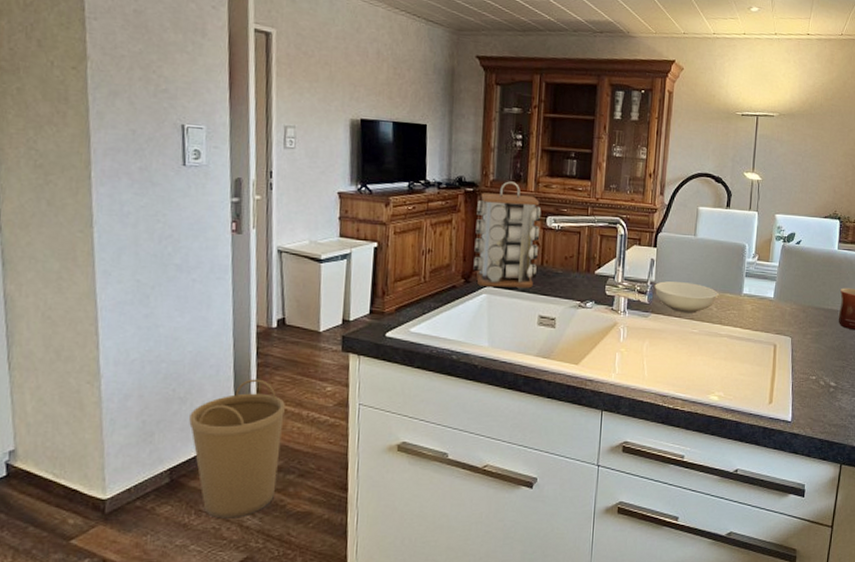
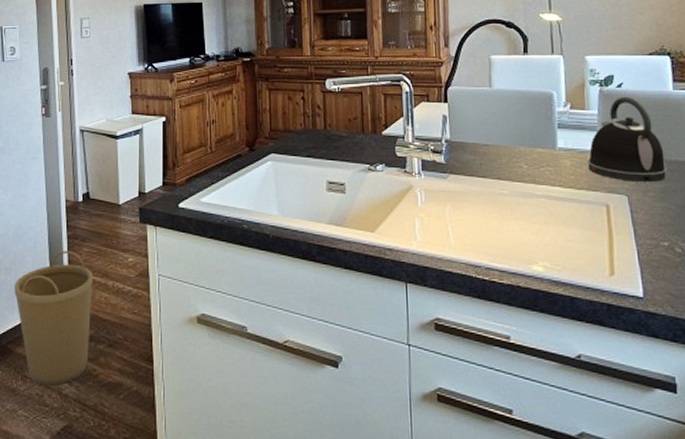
spice rack: present [473,181,542,289] -> none [255,48,320,155]
bowl: present [654,281,718,313] -> none [450,138,527,172]
kettle: none [764,252,824,326] -> present [587,96,667,182]

